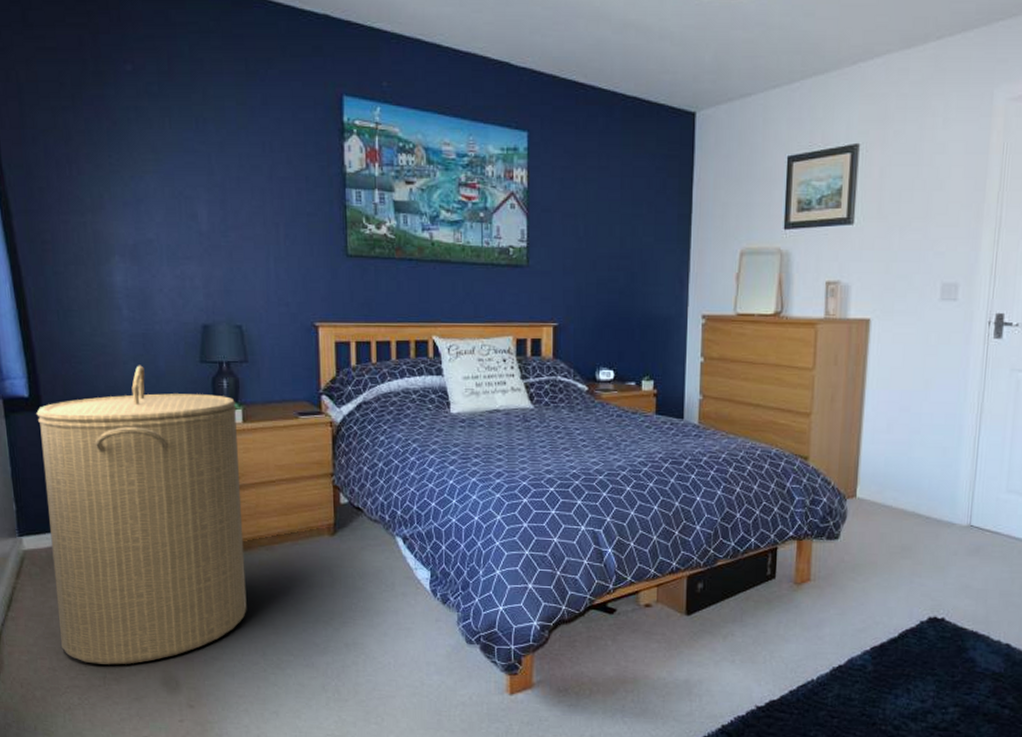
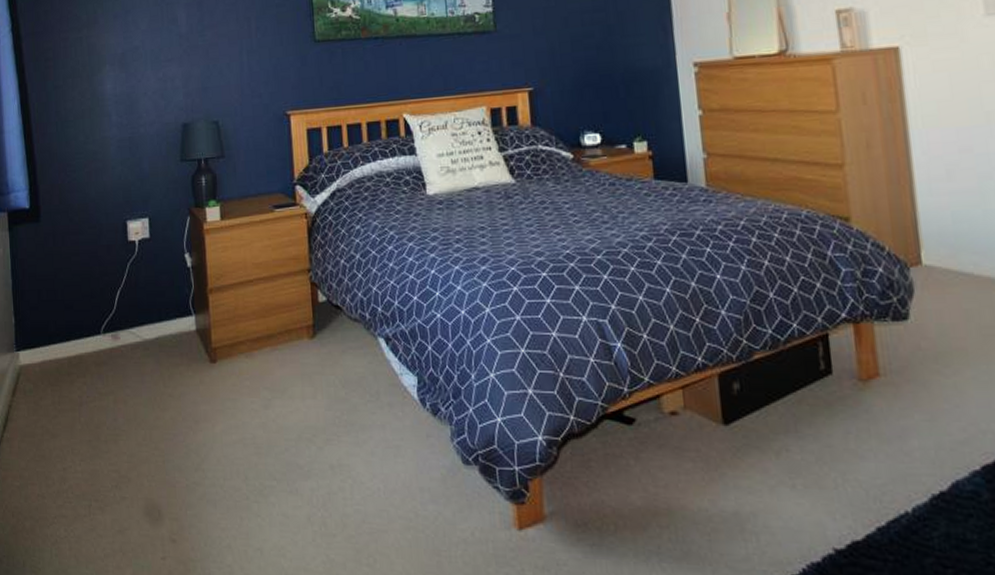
laundry hamper: present [36,365,247,665] -> none [35,168,228,491]

